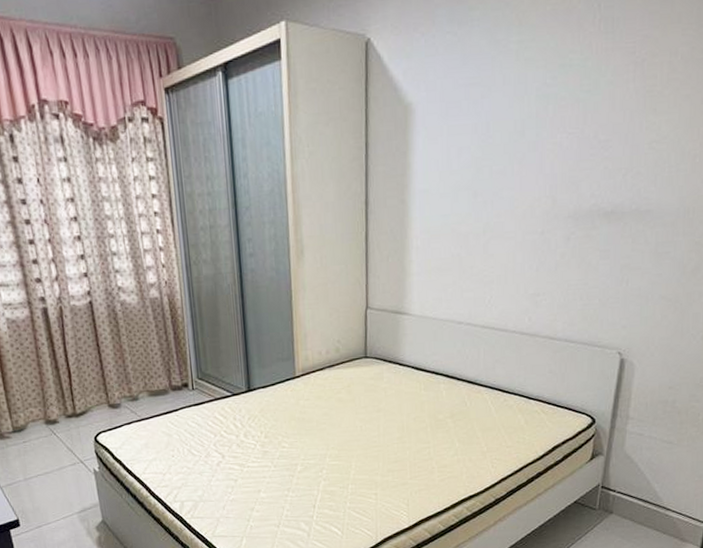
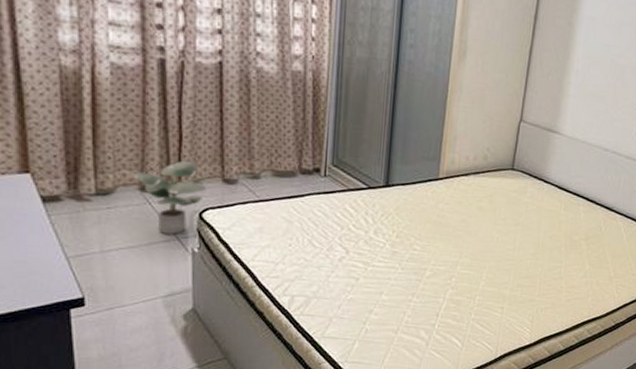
potted plant: none [38,393,99,459] -> present [133,161,209,234]

